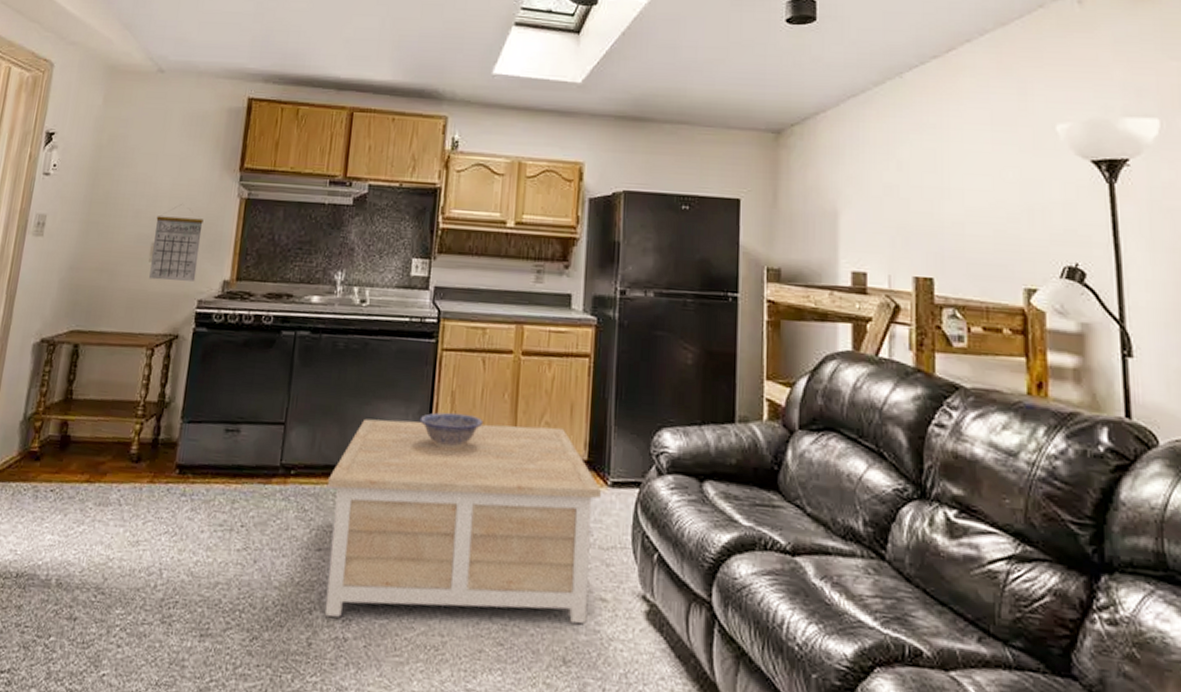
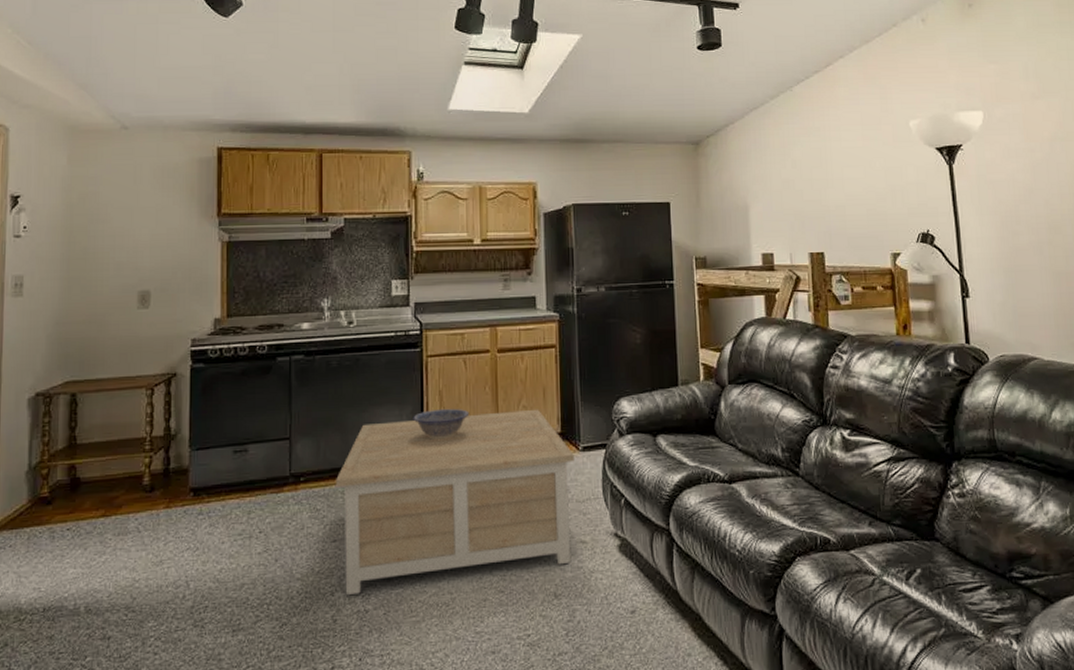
calendar: present [149,204,204,281] -> none [139,253,187,325]

